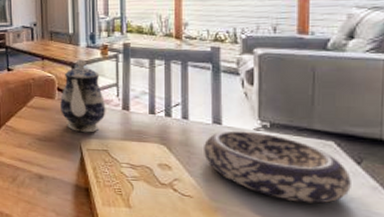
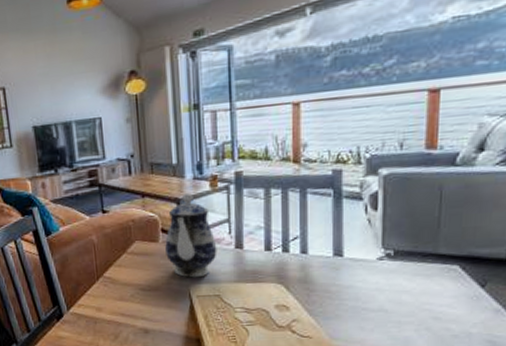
decorative bowl: present [204,130,351,204] -> none [324,261,475,333]

